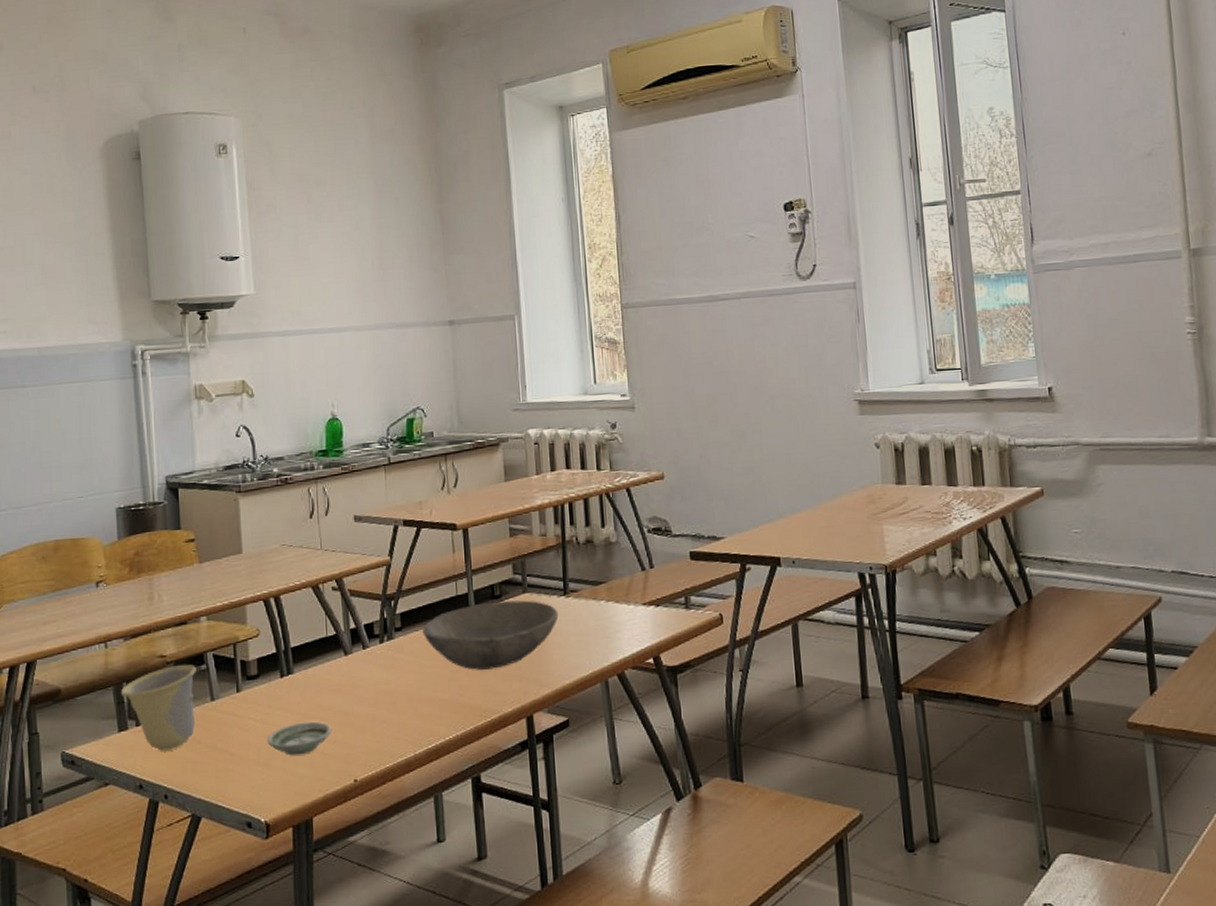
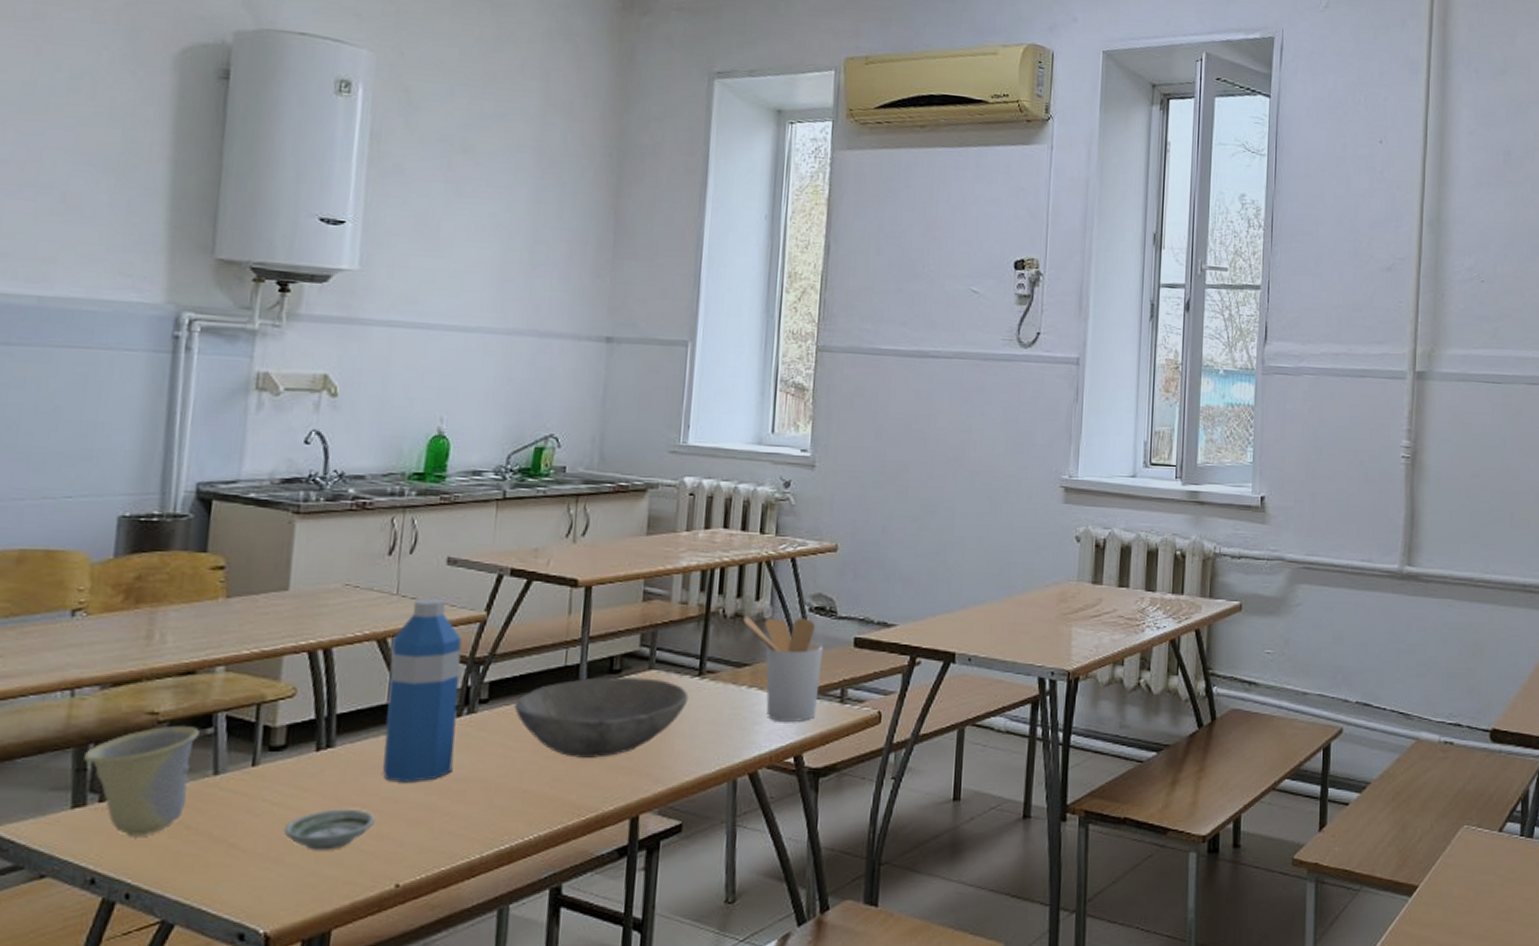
water bottle: none [322,549,383,699] -> present [383,598,462,783]
utensil holder: none [594,538,666,629] -> present [743,616,824,722]

